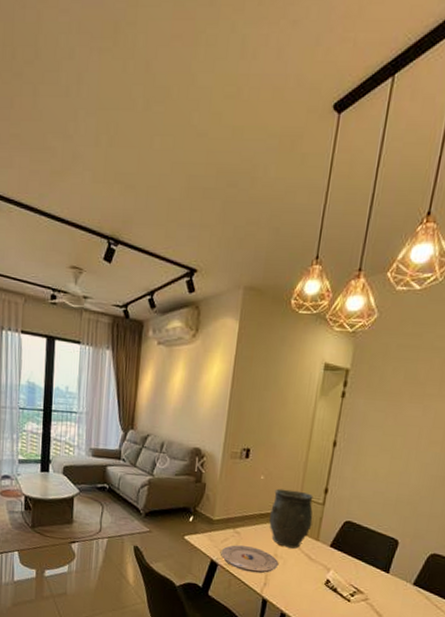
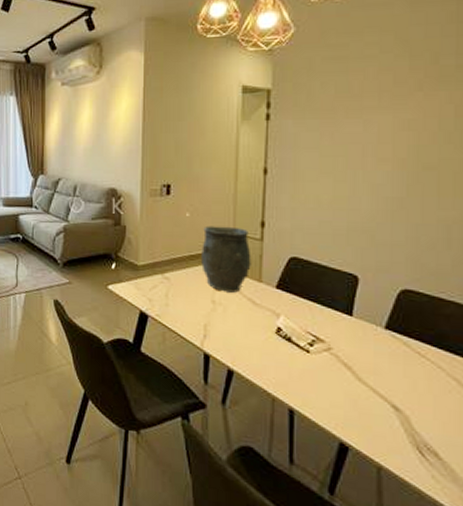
plate: present [221,545,279,574] -> none [150,292,218,324]

